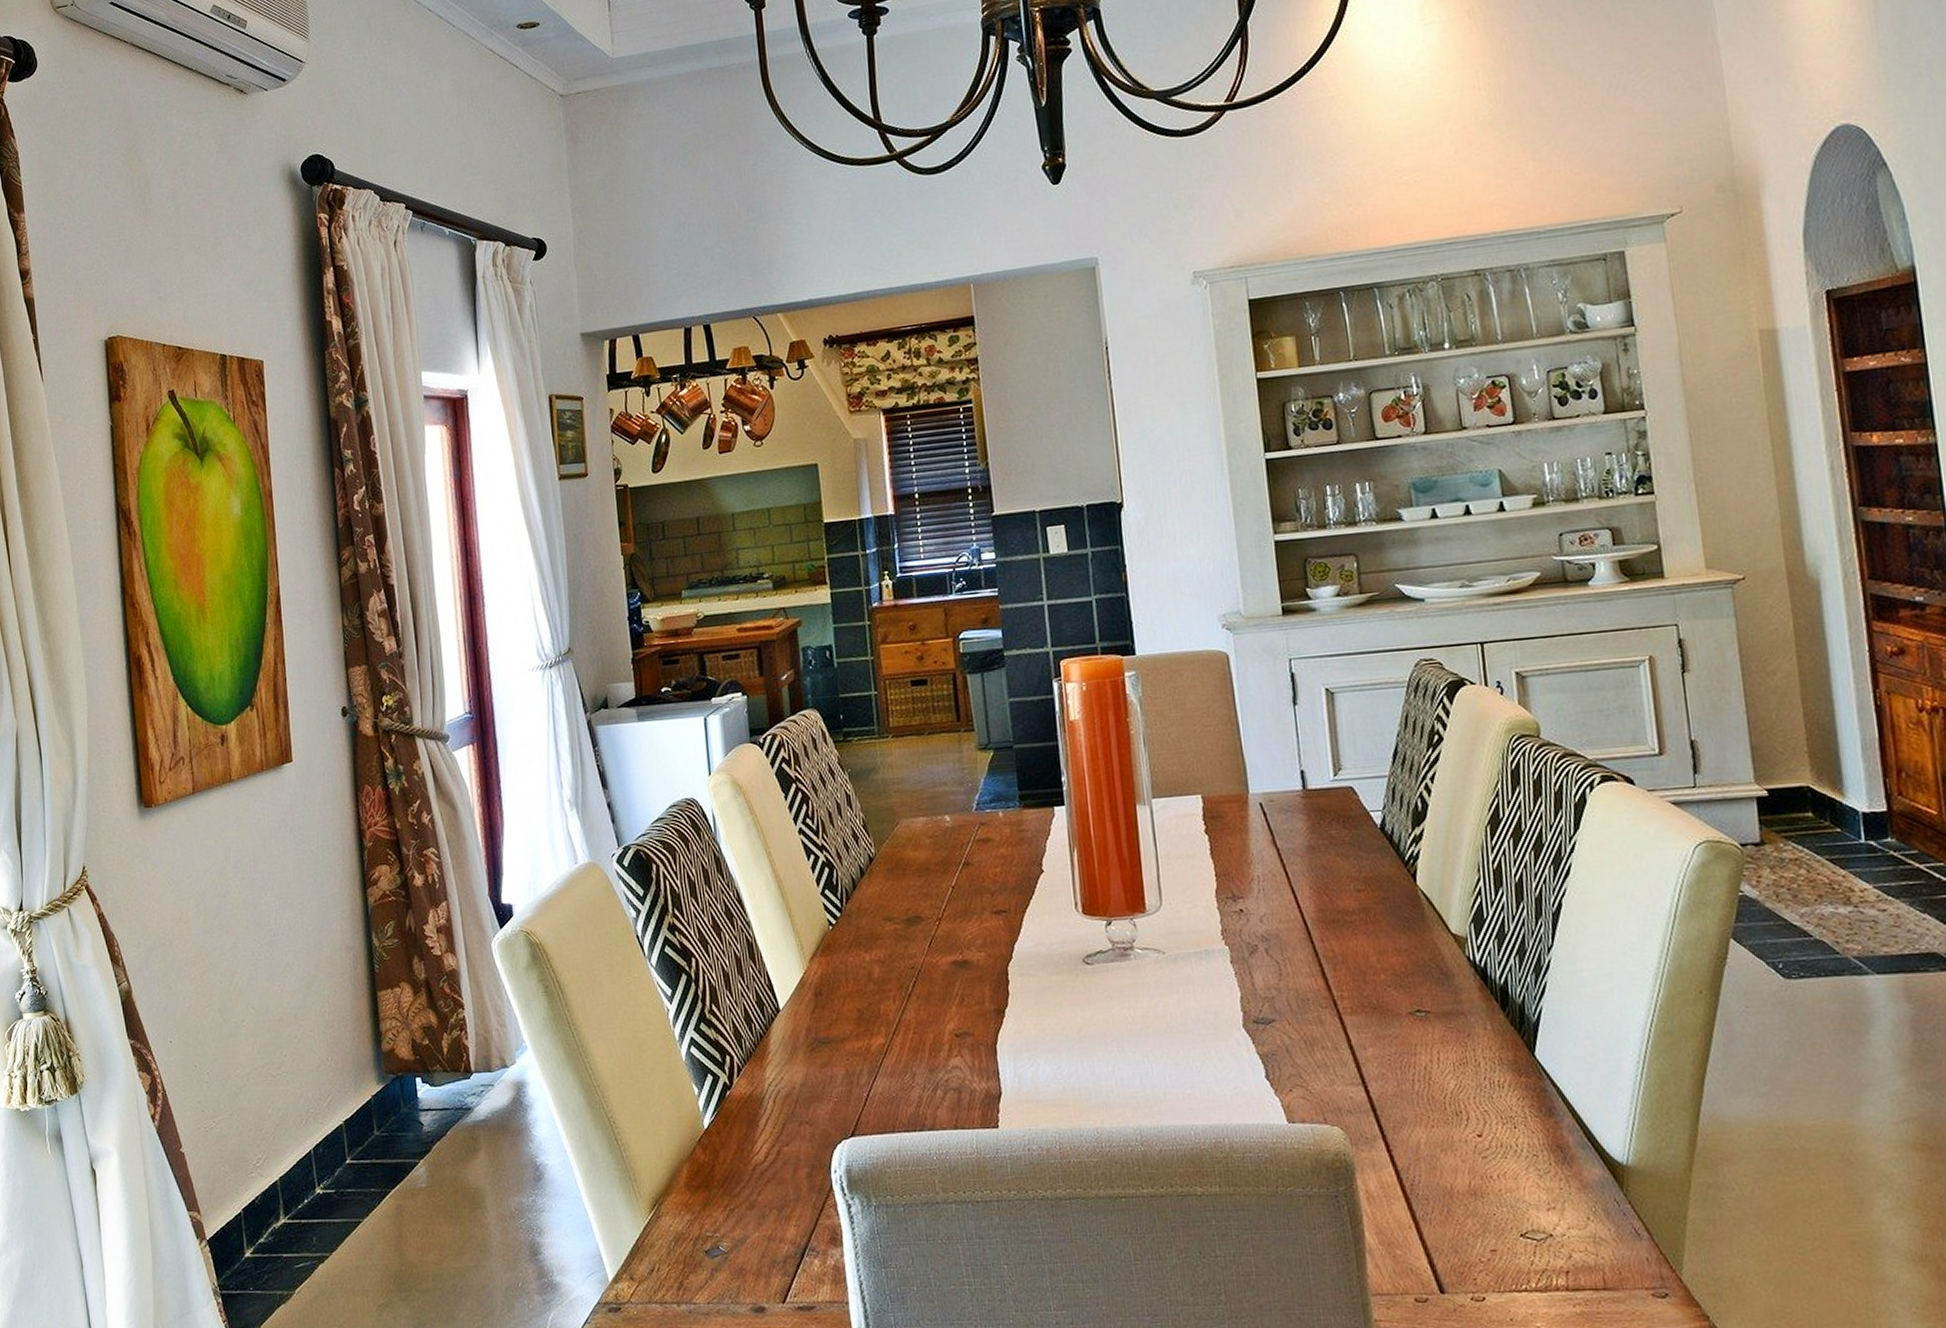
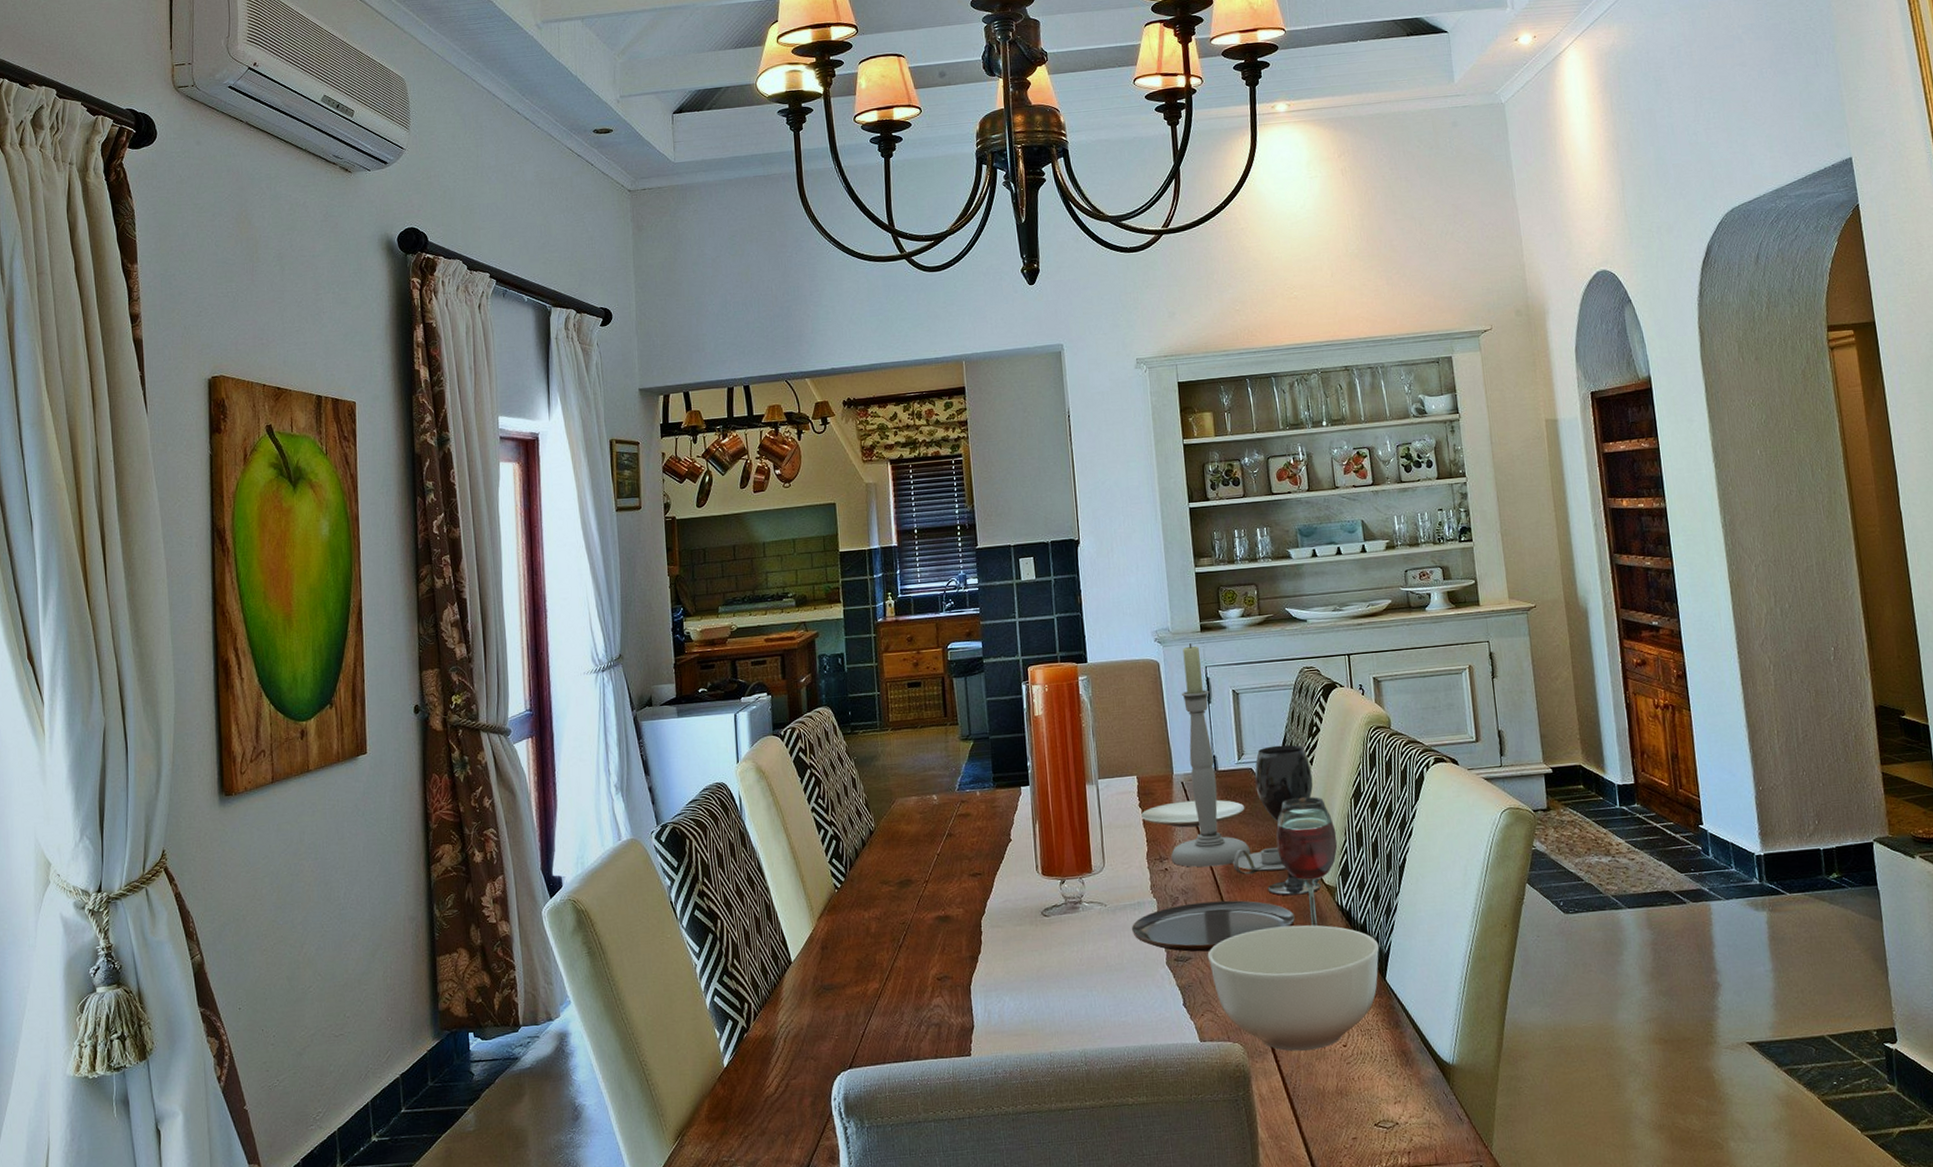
plate: none [1197,950,1412,1013] -> present [1131,900,1295,952]
plate: none [1208,825,1344,860] -> present [1141,799,1245,828]
candlestick: none [1247,630,1400,920] -> present [1171,643,1287,875]
bowl: none [1296,983,1526,1140] -> present [1207,924,1380,1052]
wine glass: none [1356,757,1446,947] -> present [1254,745,1321,896]
wineglass: none [1384,822,1469,986] -> present [1275,796,1338,926]

